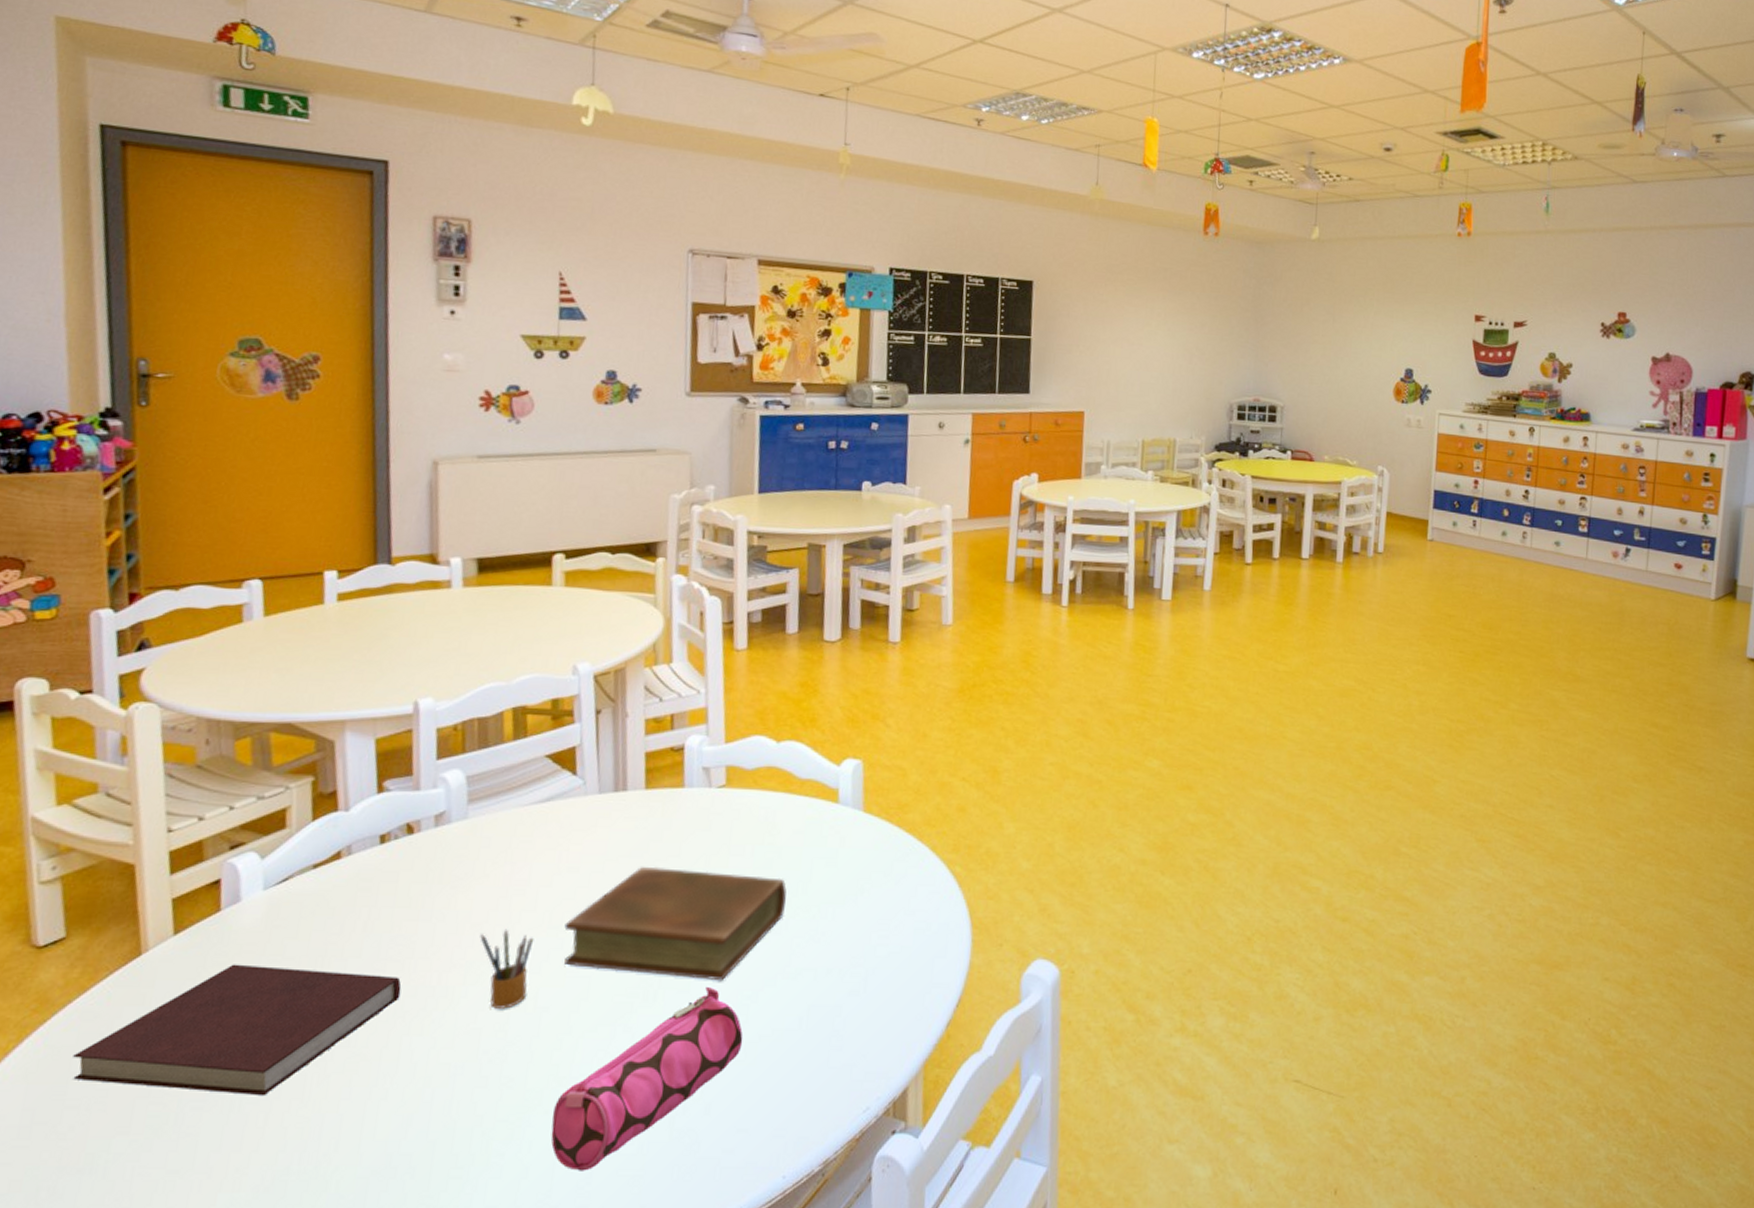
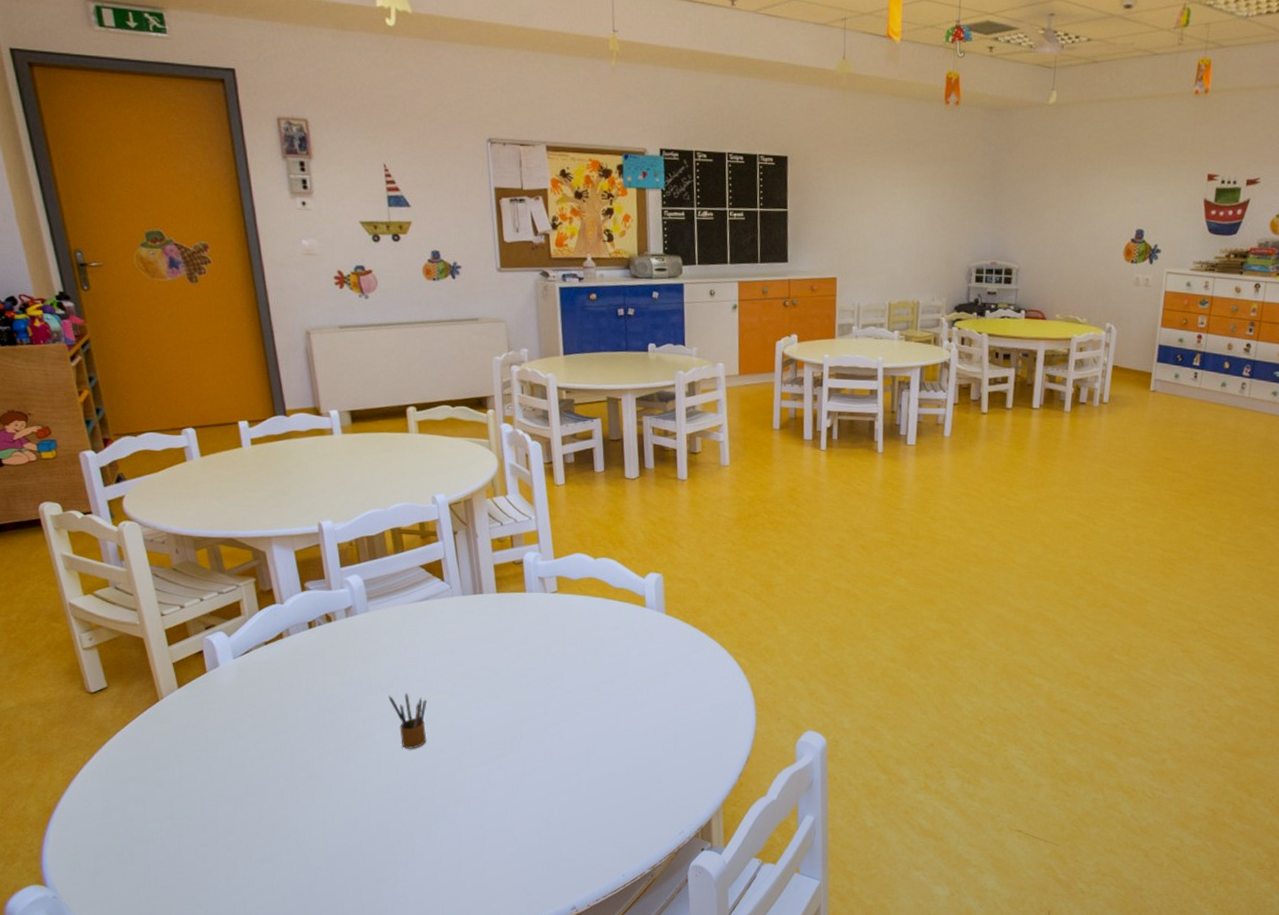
notebook: present [73,964,402,1097] -> none [128,710,338,800]
pencil case: present [551,987,743,1171] -> none [455,740,586,862]
book: present [564,866,787,980] -> none [448,650,611,736]

